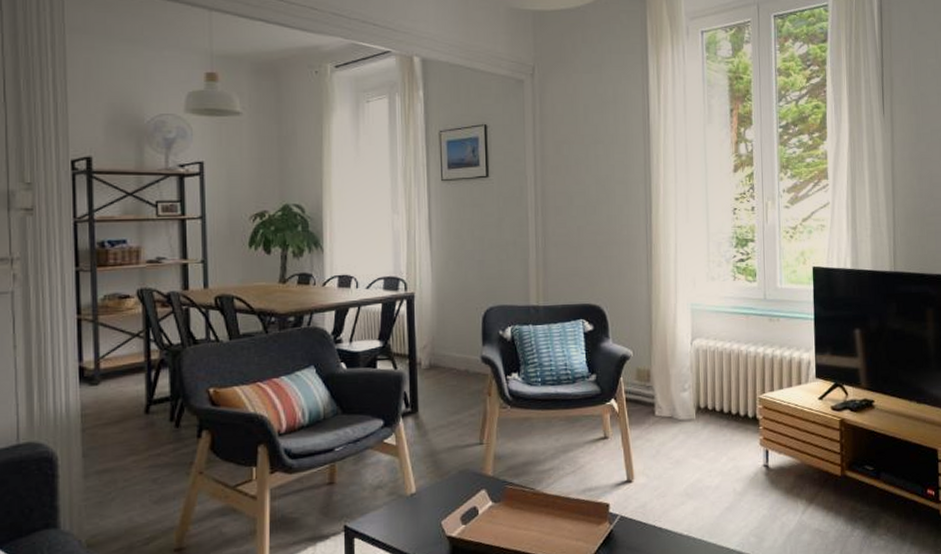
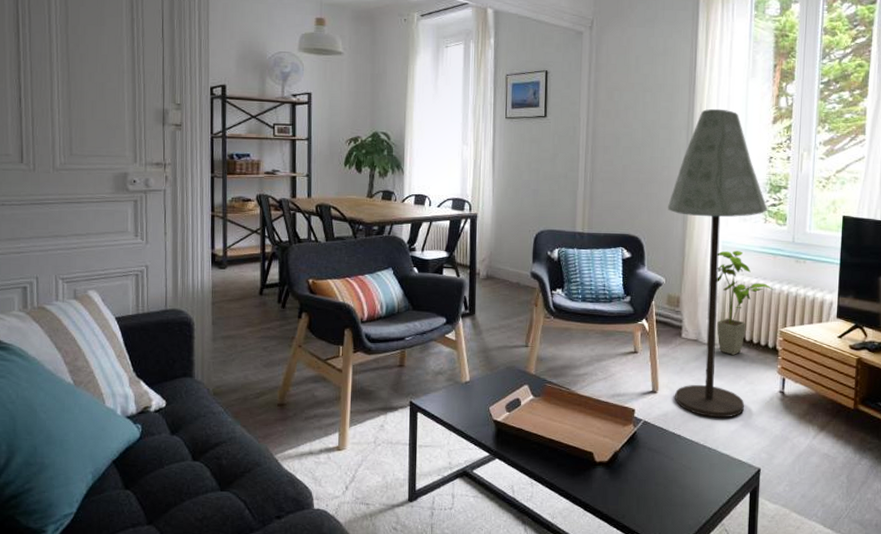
floor lamp: none [629,159,736,504] -> present [667,108,768,418]
house plant: none [687,313,749,430] -> present [717,251,773,355]

